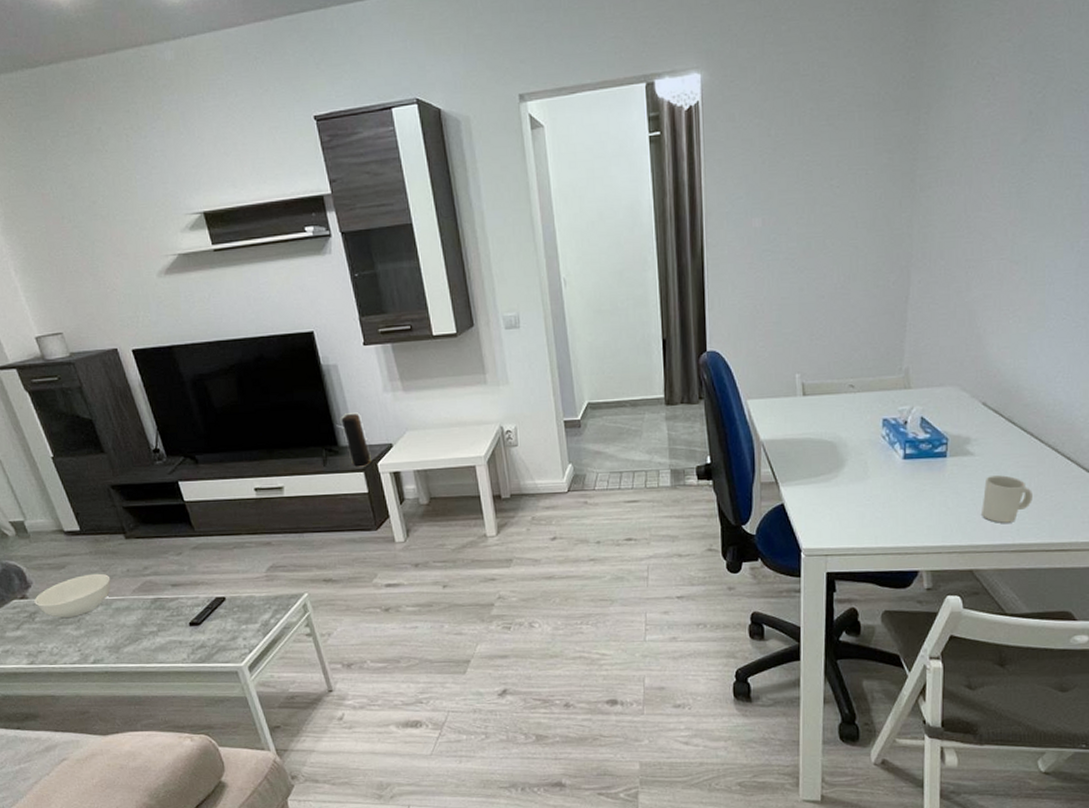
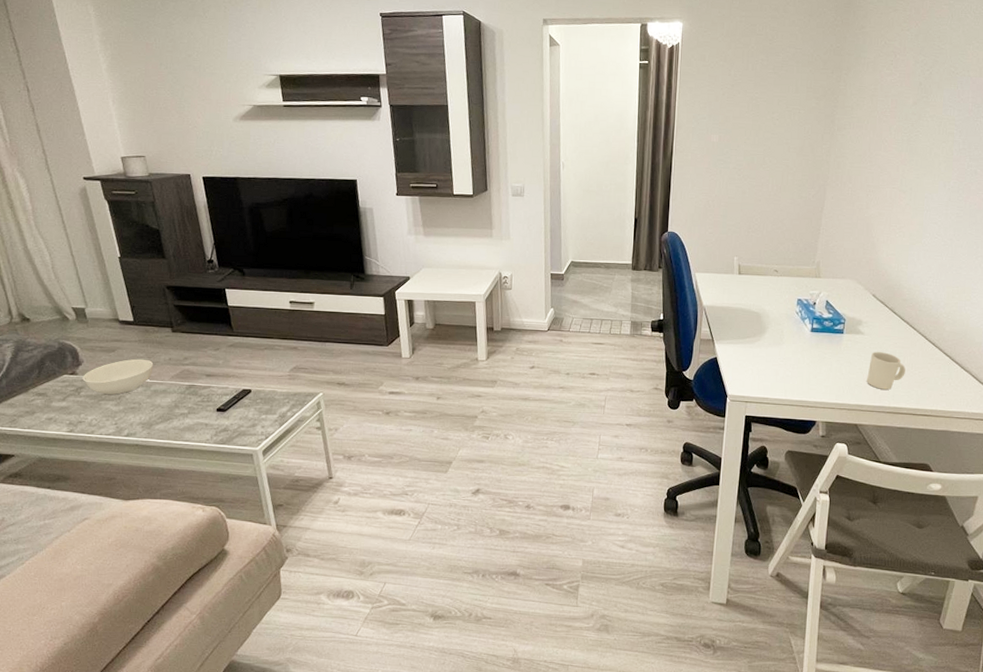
speaker: present [341,414,371,466] -> none [370,249,391,292]

